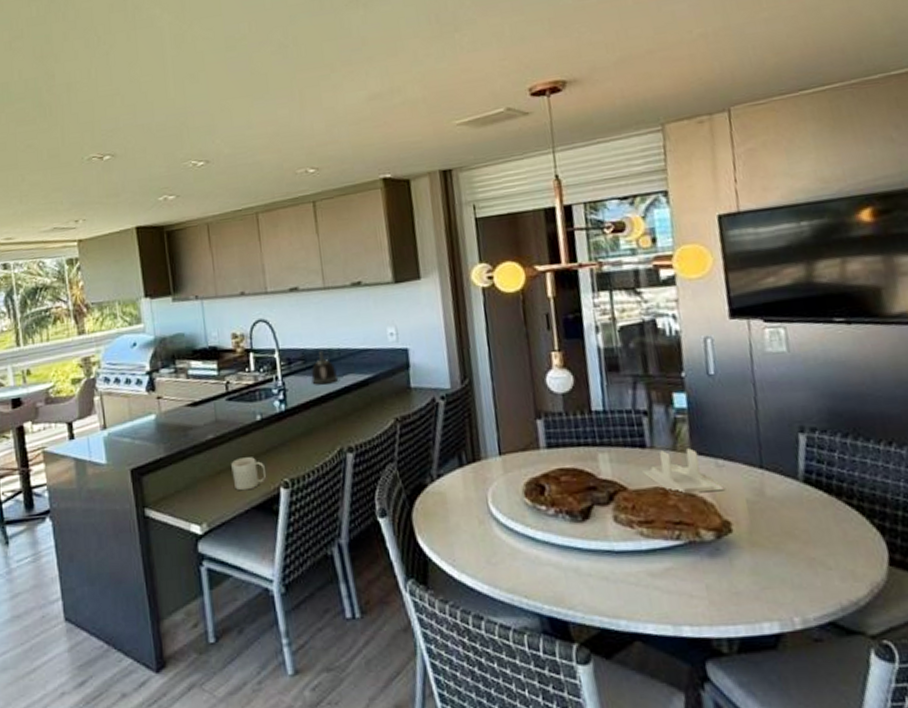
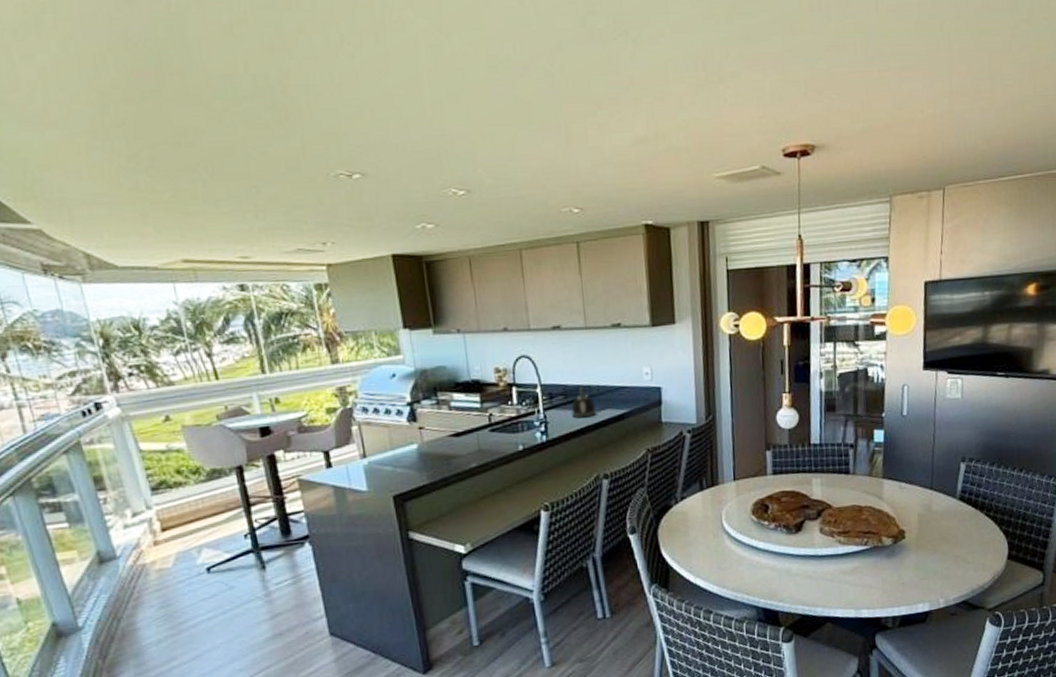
mug: present [231,457,267,491] -> none [494,483,528,514]
napkin holder: present [642,448,724,495] -> none [845,474,903,511]

